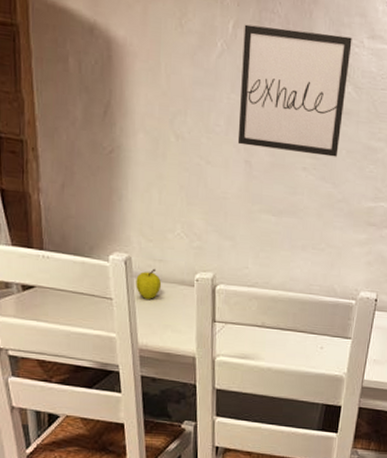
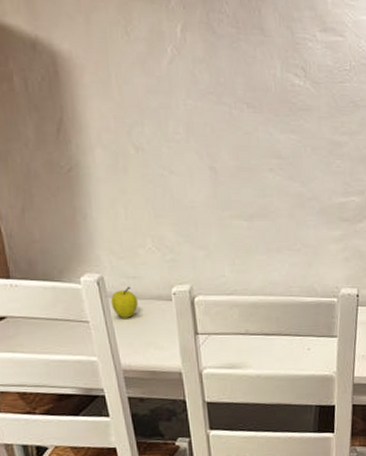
wall art: present [237,24,352,157] -> none [192,27,305,155]

